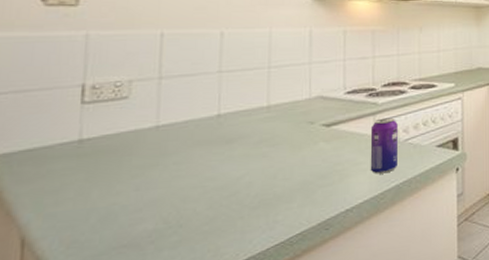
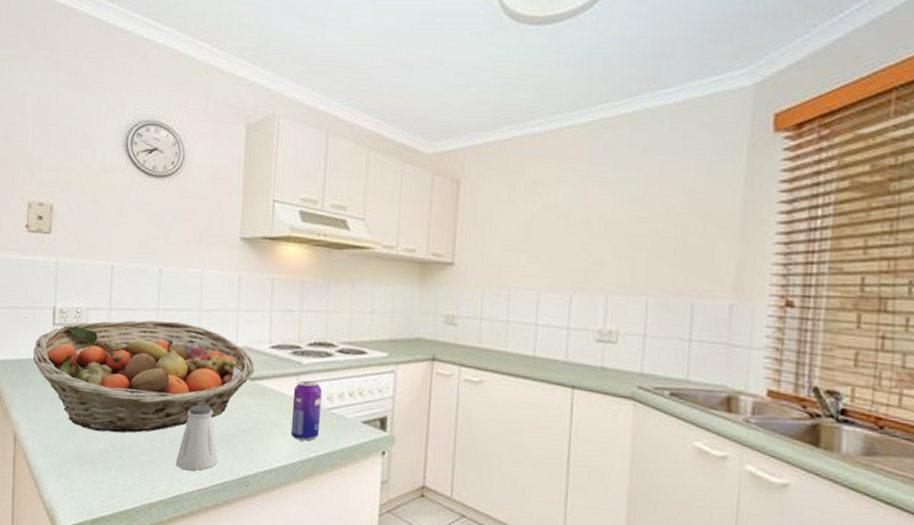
fruit basket: none [52,81,330,212] -> present [33,320,255,433]
saltshaker: none [245,159,295,230] -> present [175,405,218,471]

